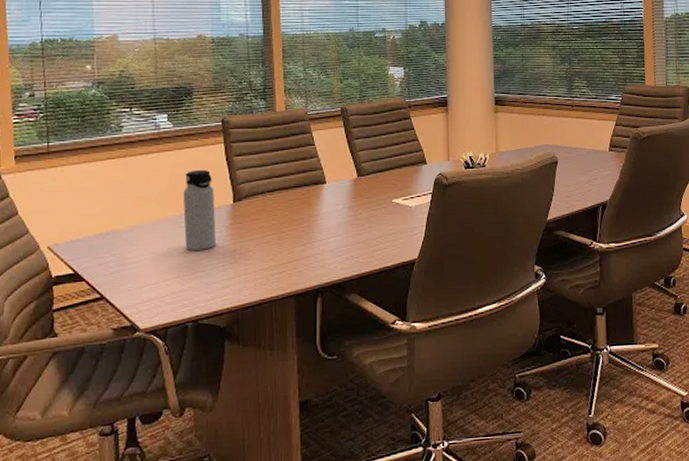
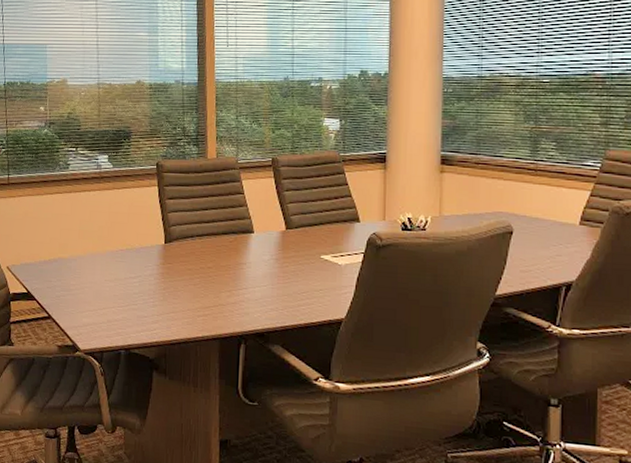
water bottle: present [183,169,216,251] -> none [119,209,148,285]

